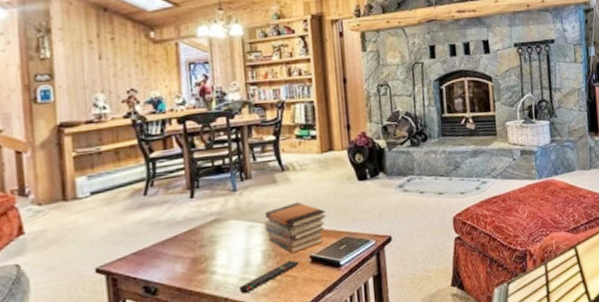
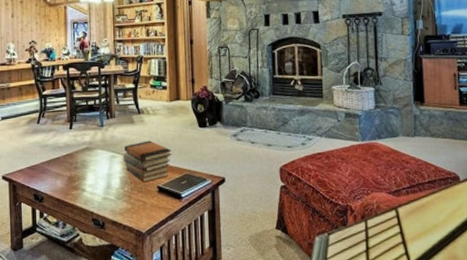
remote control: present [238,260,299,294] -> none [101,188,149,211]

